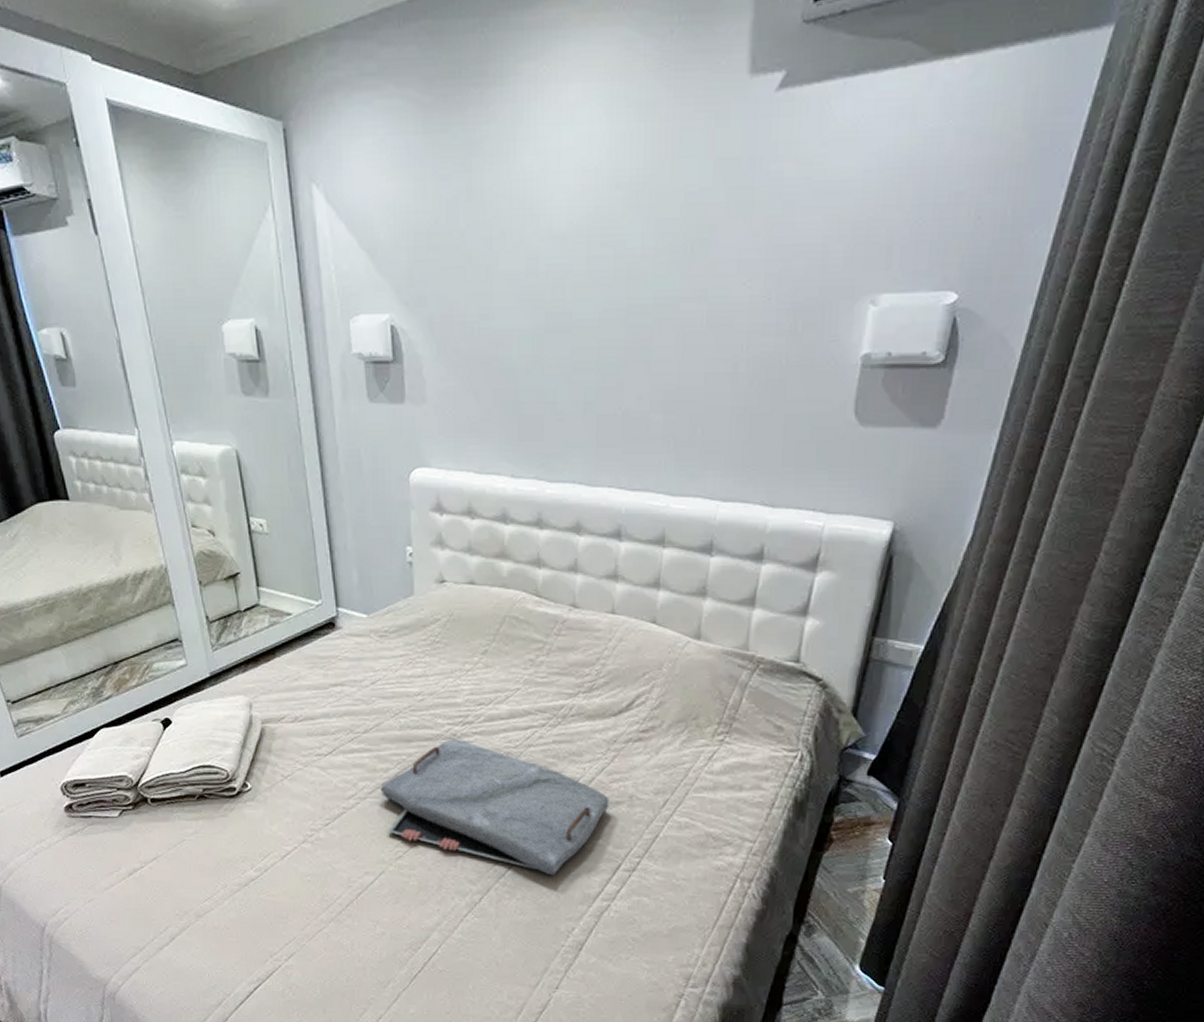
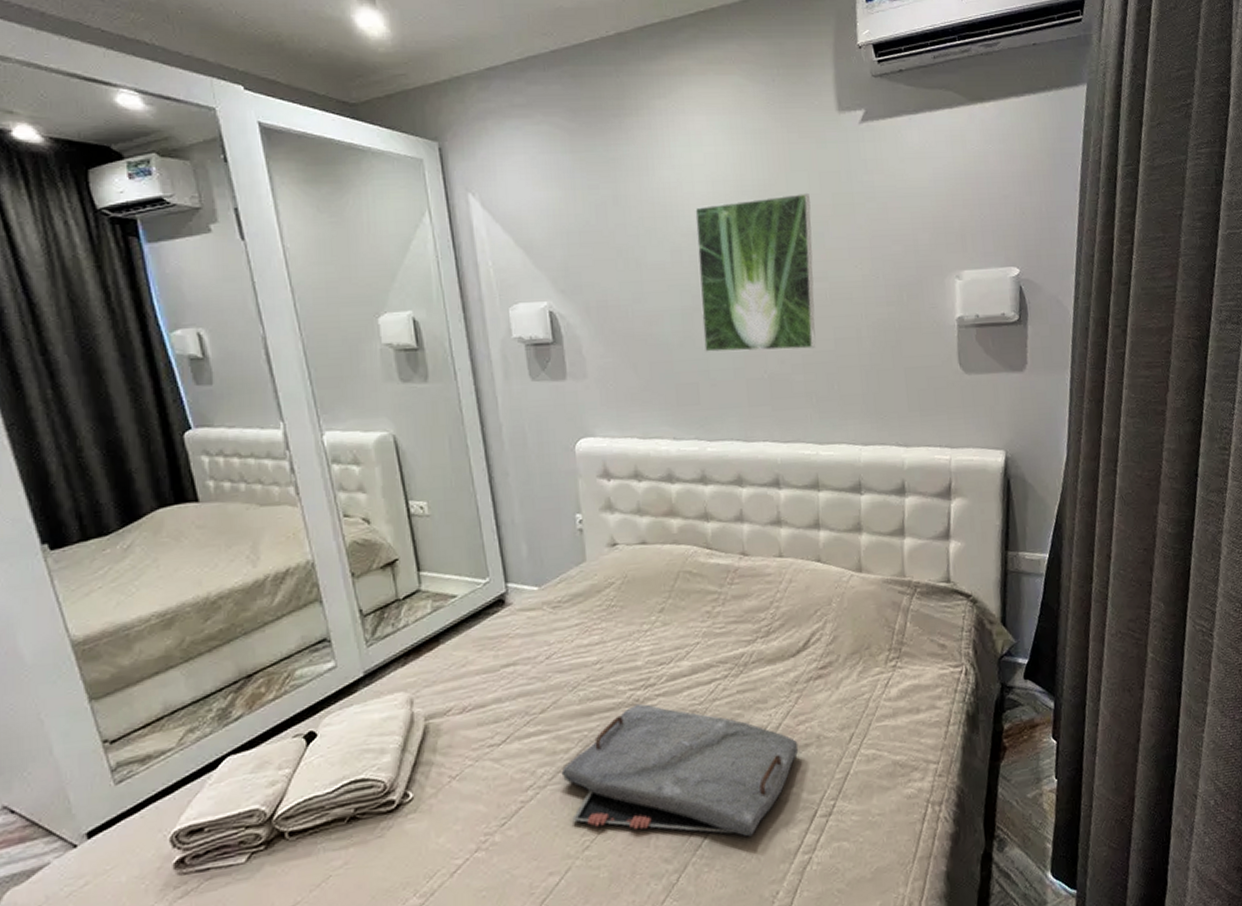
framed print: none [554,186,698,384] -> present [695,192,816,352]

